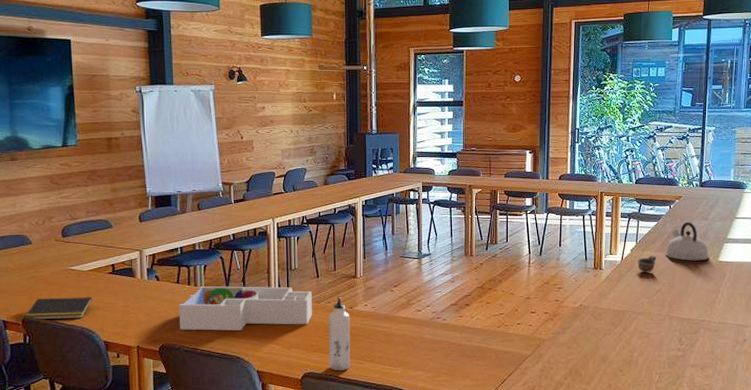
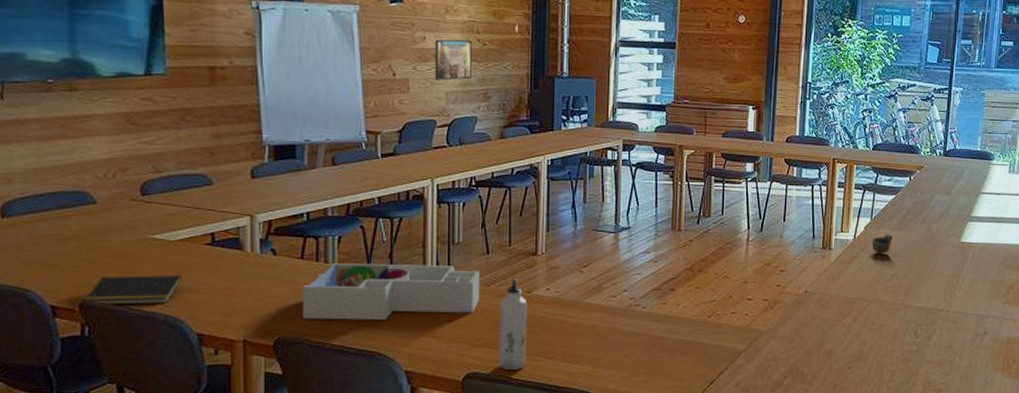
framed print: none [272,108,301,141] -> present [435,39,472,81]
kettle: present [666,221,709,261] -> none [903,195,951,241]

